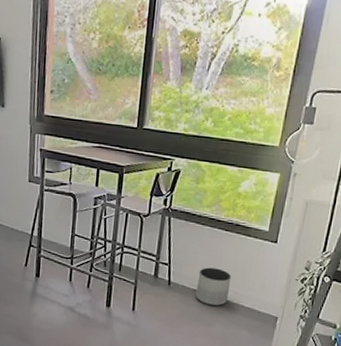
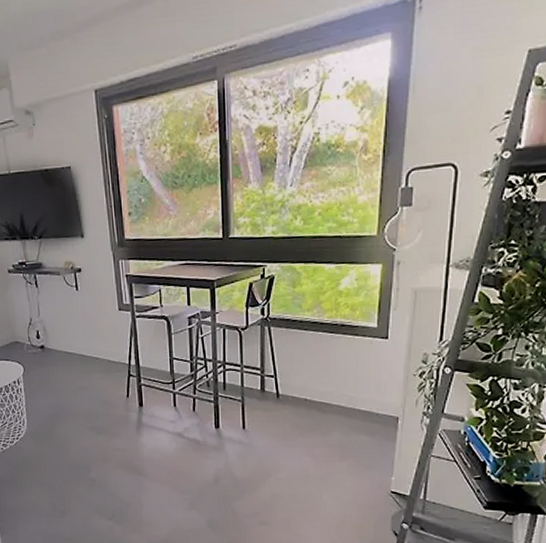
planter: present [196,267,232,307] -> none [308,374,343,414]

